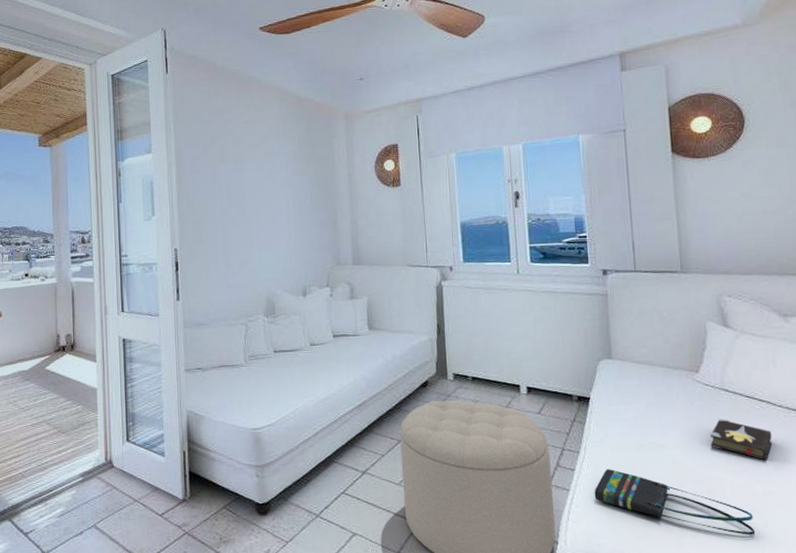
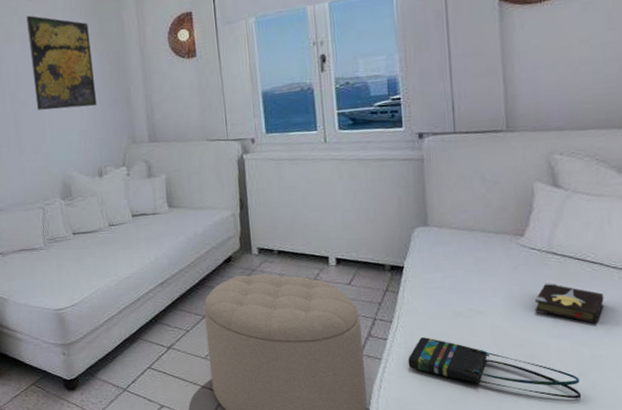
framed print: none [242,137,305,228] -> present [26,15,97,111]

